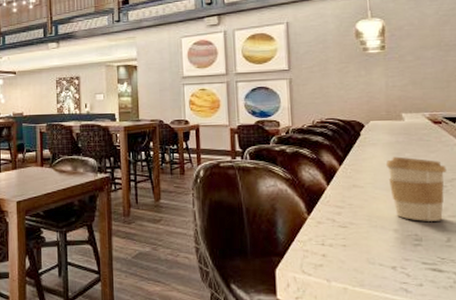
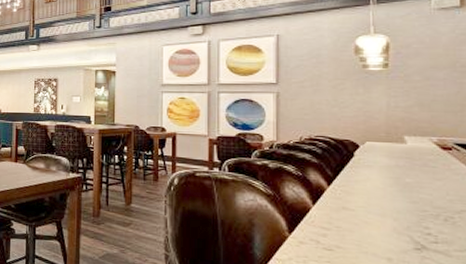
coffee cup: present [385,156,447,221] -> none [382,181,455,255]

